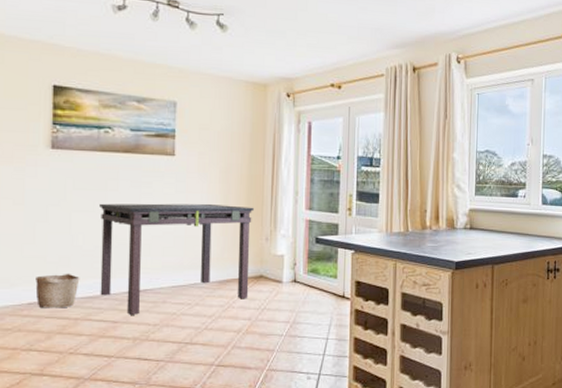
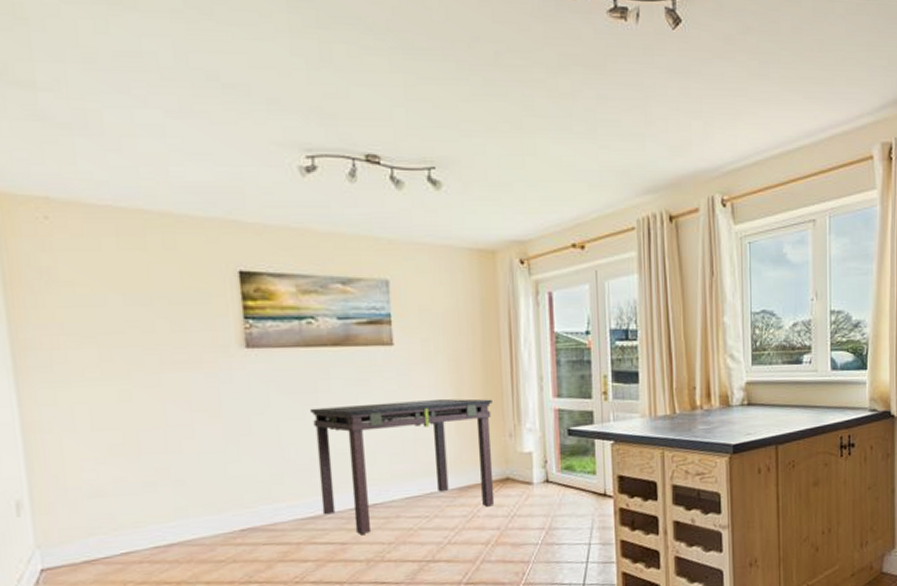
basket: present [35,273,80,309] -> none [246,491,298,534]

